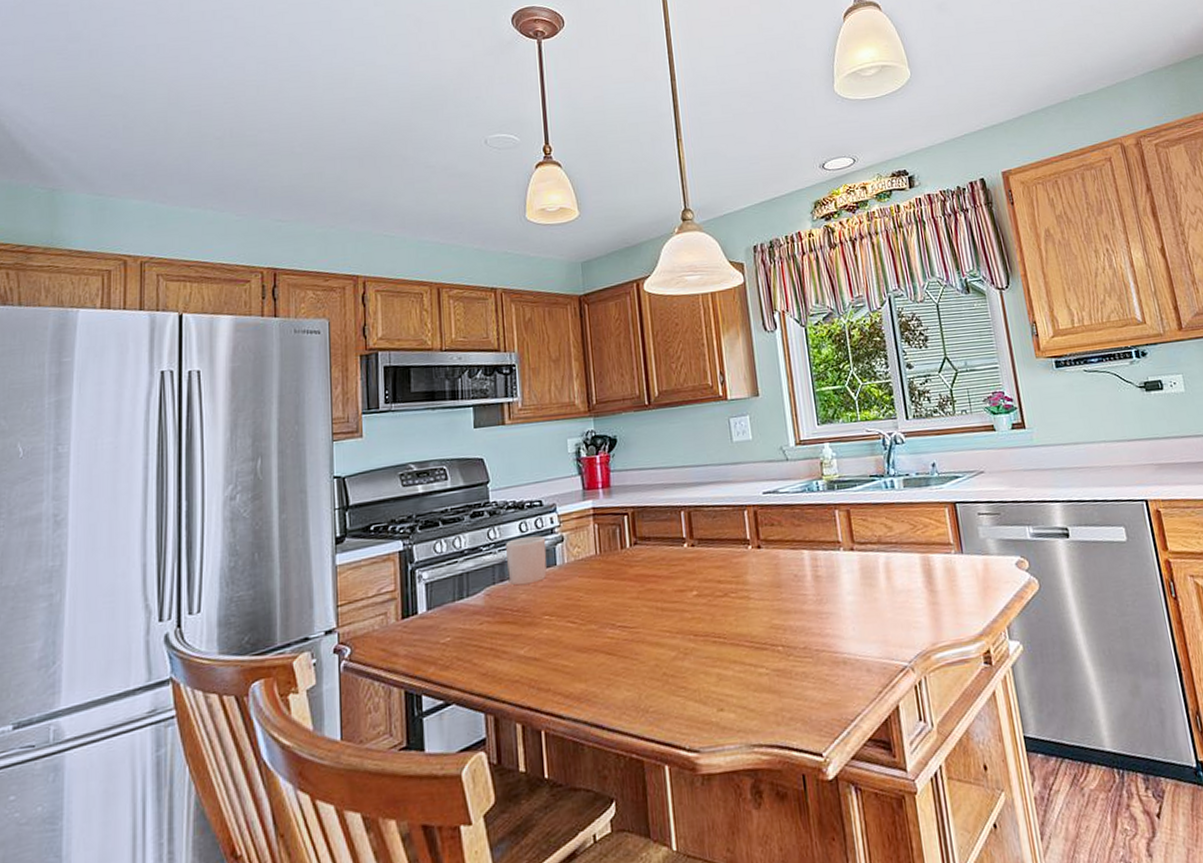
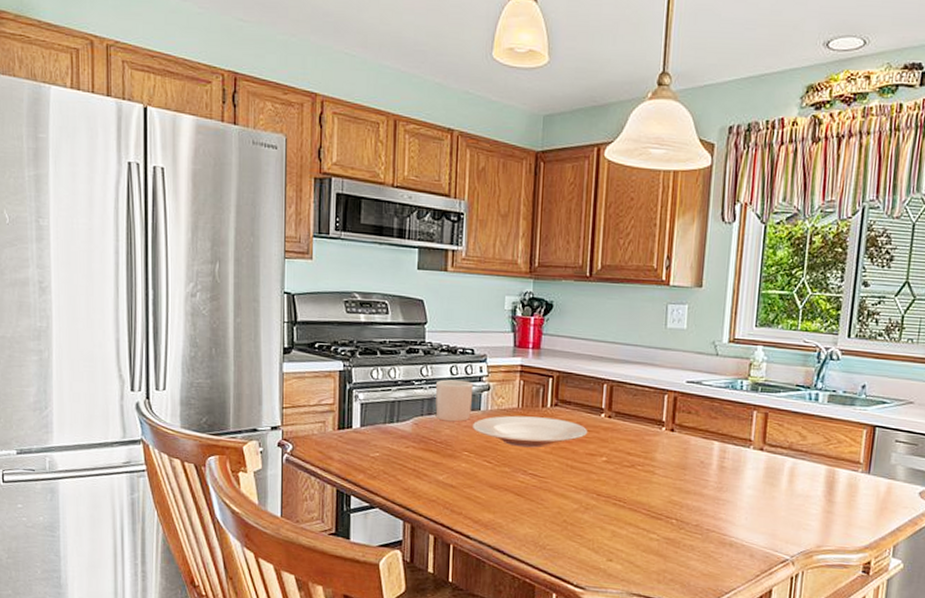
plate: none [549,558,673,599] -> present [472,415,588,448]

